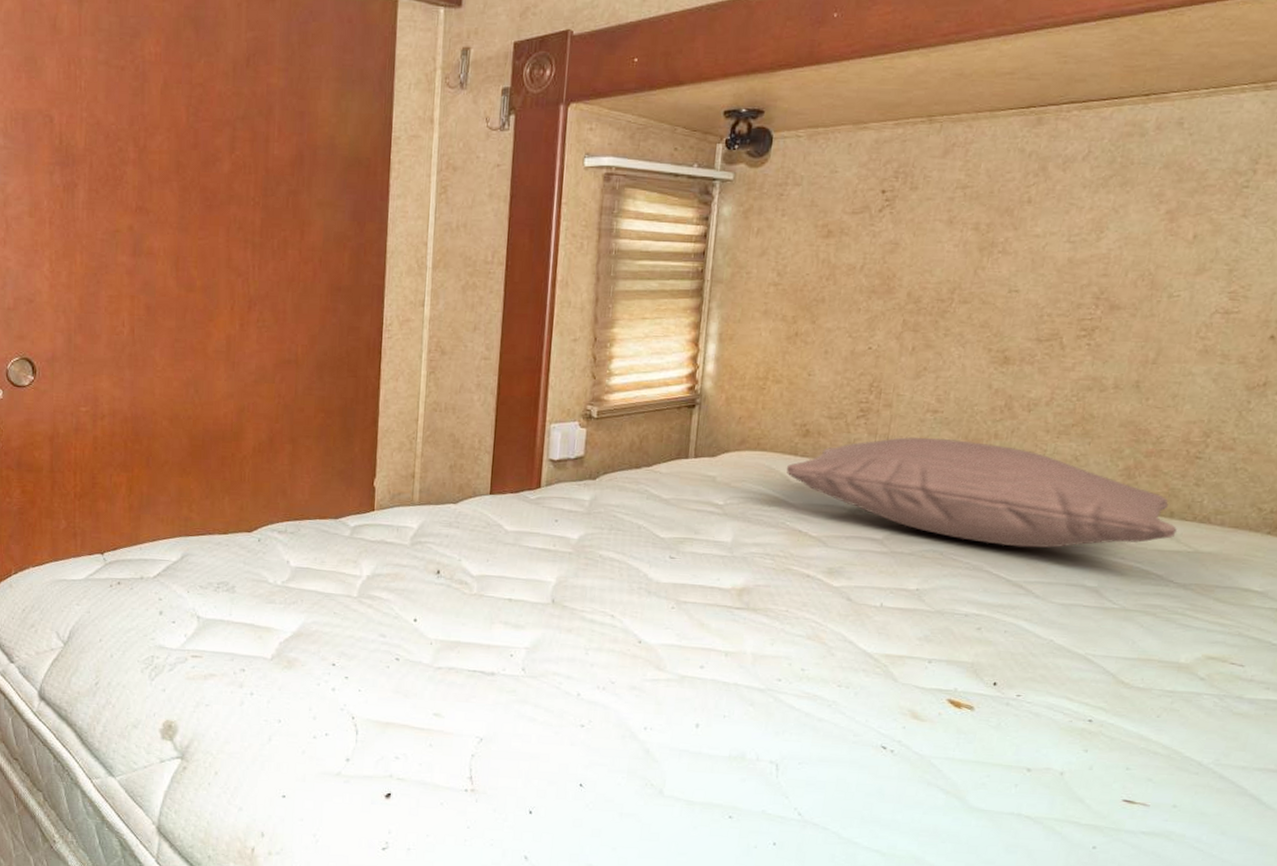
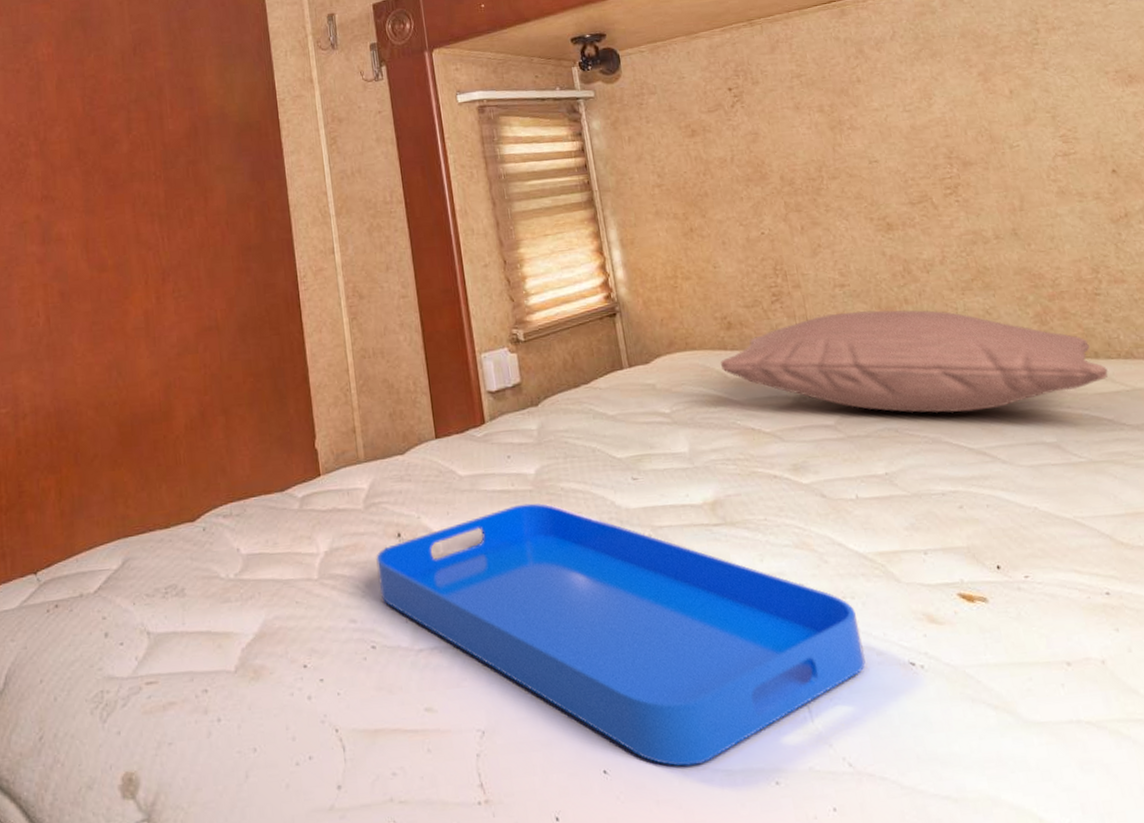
serving tray: none [411,563,846,793] -> present [376,502,866,767]

